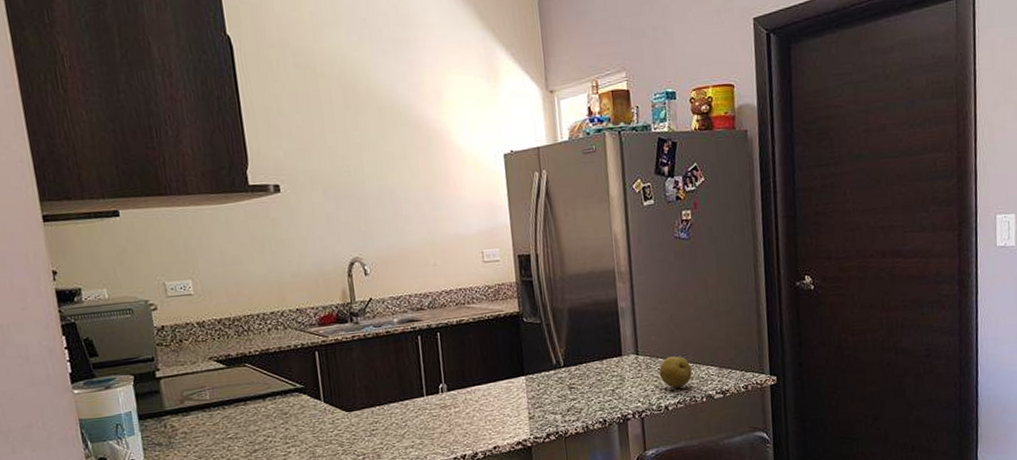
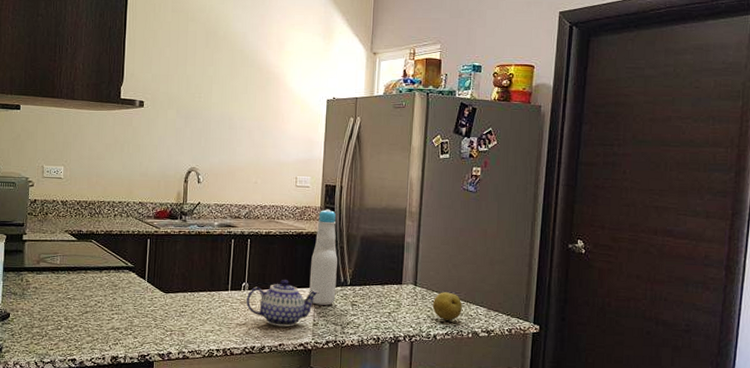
teapot: none [446,372,530,428] -> present [246,280,319,327]
bottle: none [515,283,550,395] -> present [309,209,337,306]

